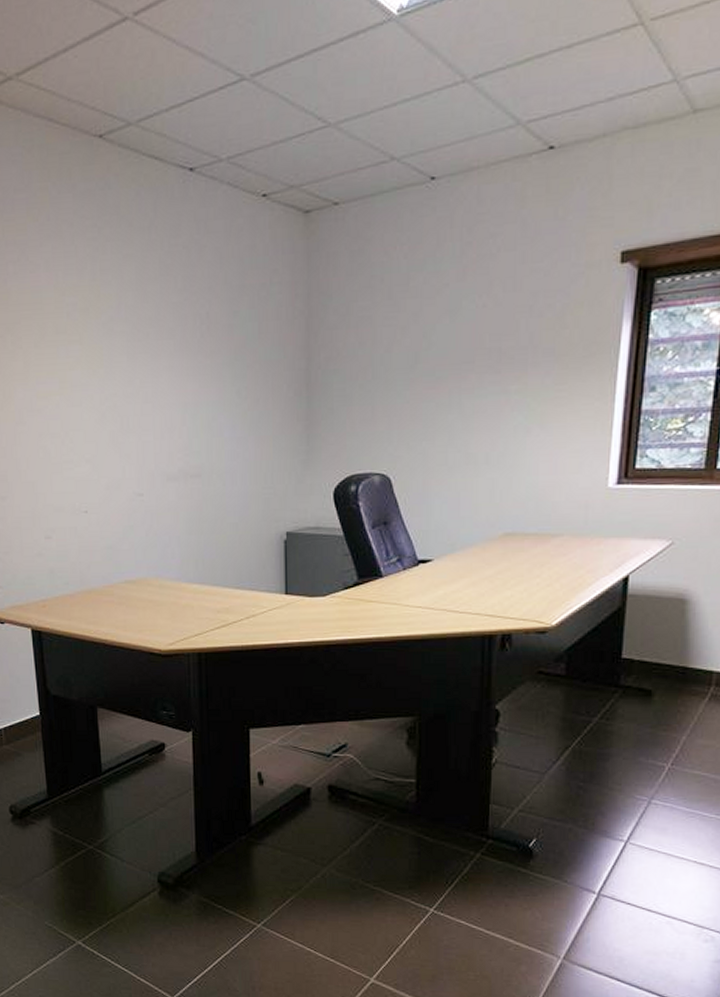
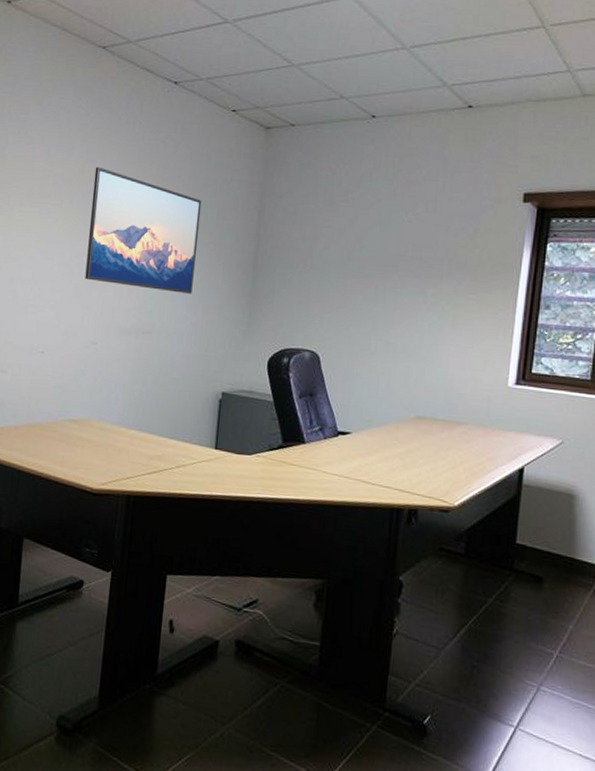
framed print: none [112,288,241,427] -> present [85,166,202,294]

